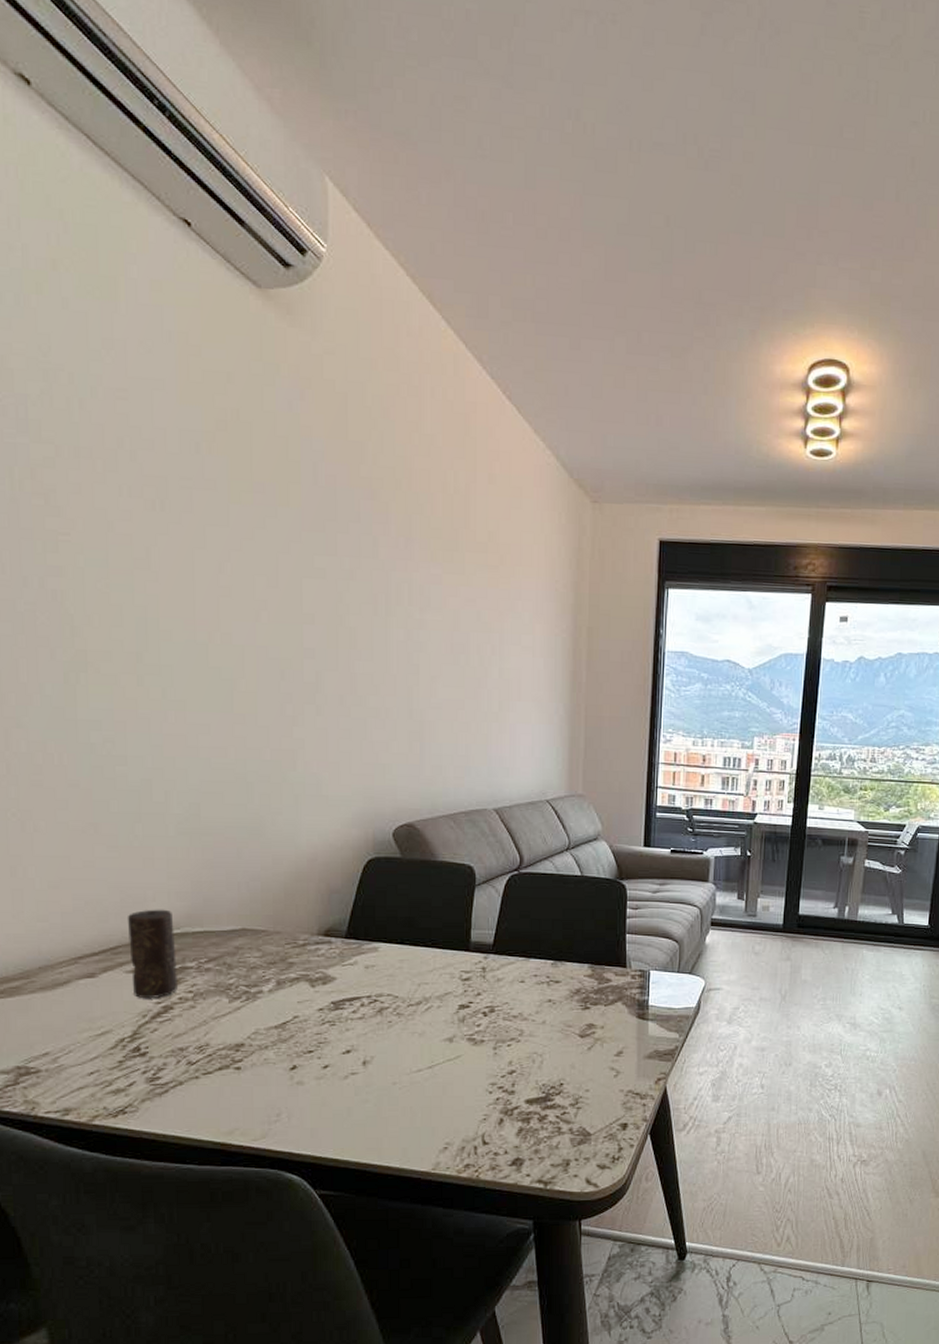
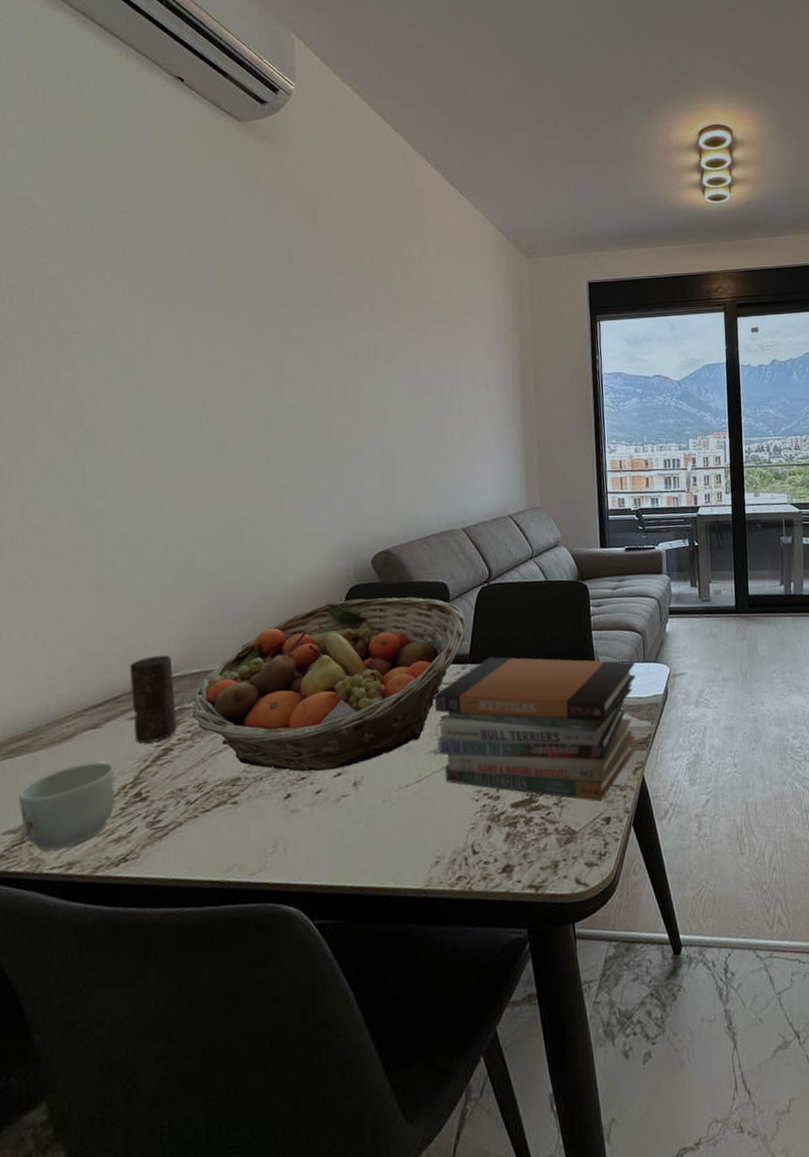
mug: none [10,1013,112,1095] -> present [18,762,115,852]
fruit basket: none [194,872,492,1047] -> present [192,597,467,772]
book stack: none [453,950,669,1107] -> present [435,657,636,802]

